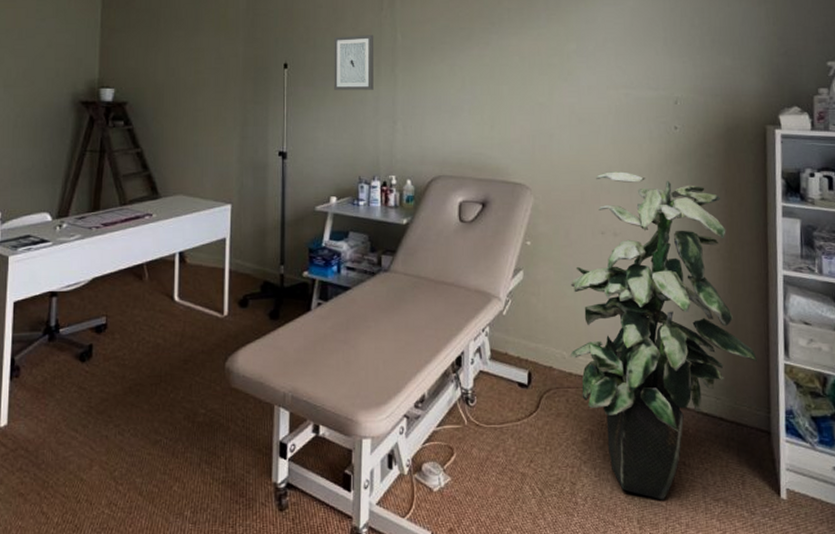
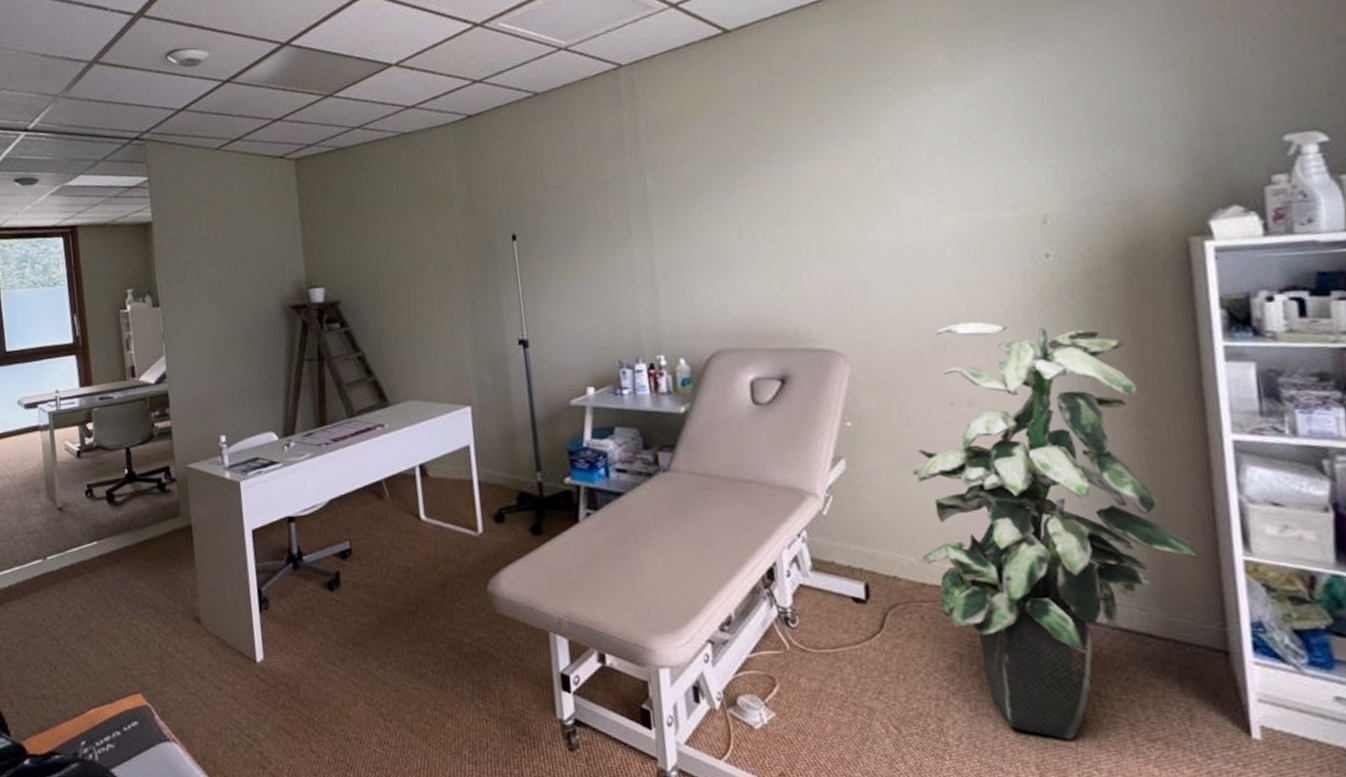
wall art: present [334,35,374,90] -> none [568,186,625,260]

